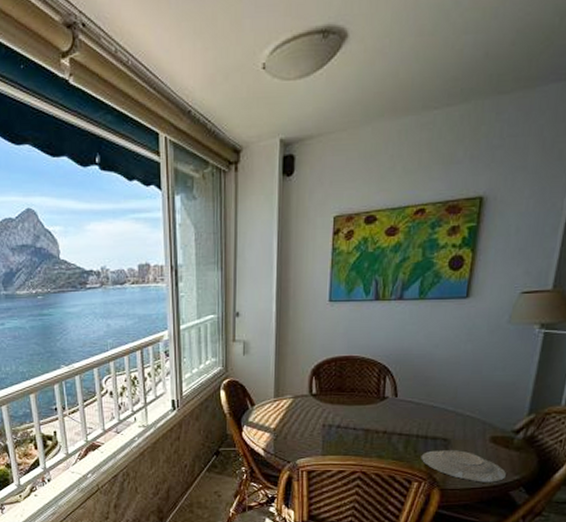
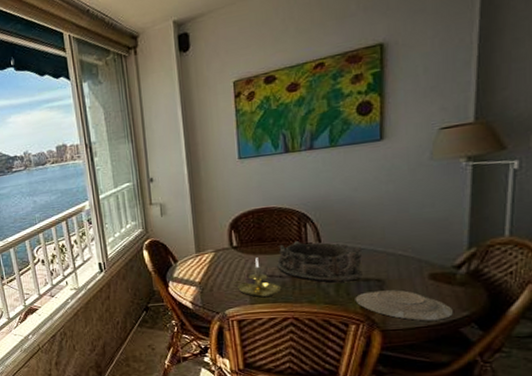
candle holder: none [305,407,354,448] -> present [230,257,282,297]
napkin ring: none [353,394,433,439] -> present [277,241,363,283]

